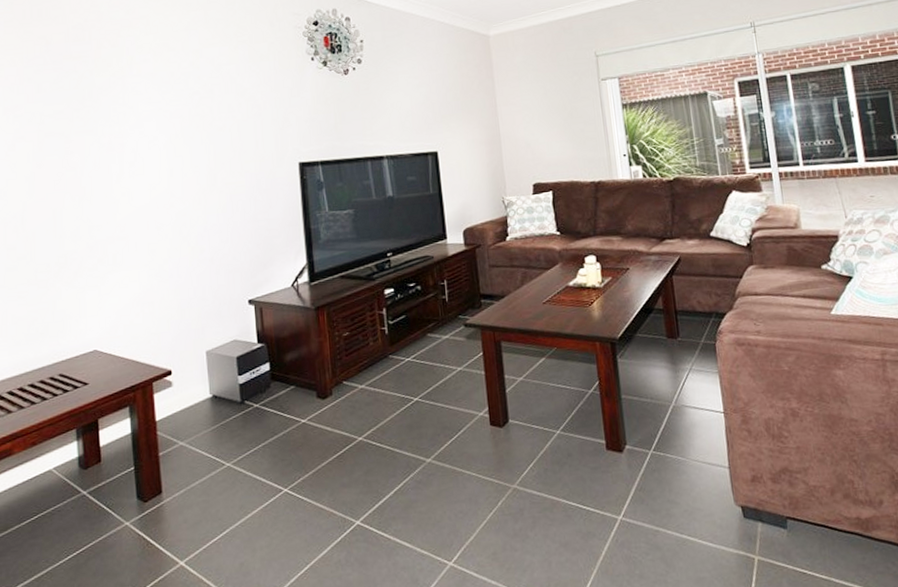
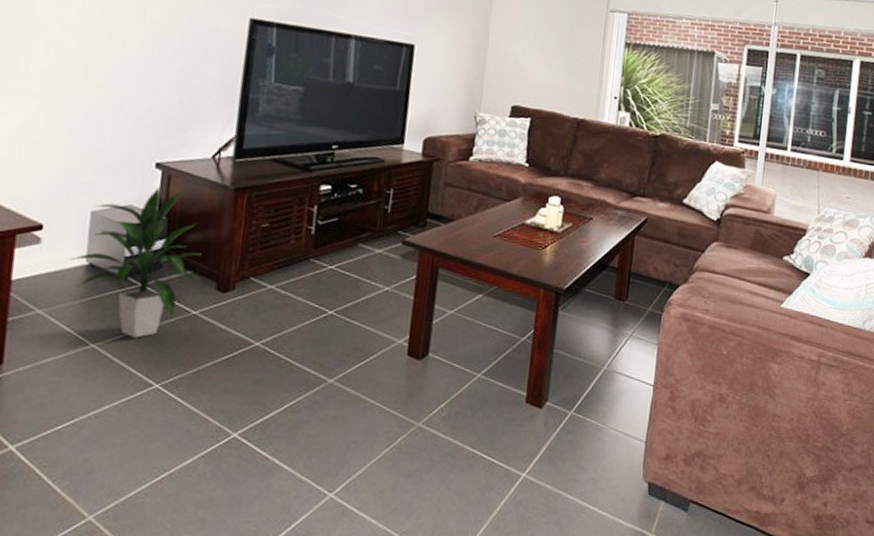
indoor plant: none [198,316,303,452] -> present [71,186,202,338]

